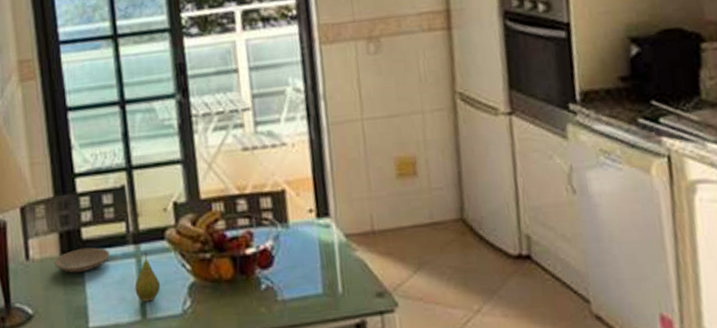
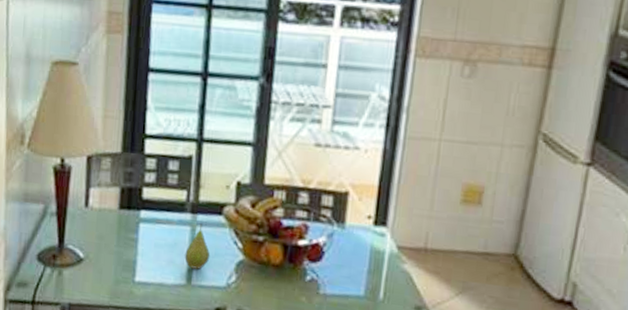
plate: present [54,247,110,273] -> none [111,206,167,229]

